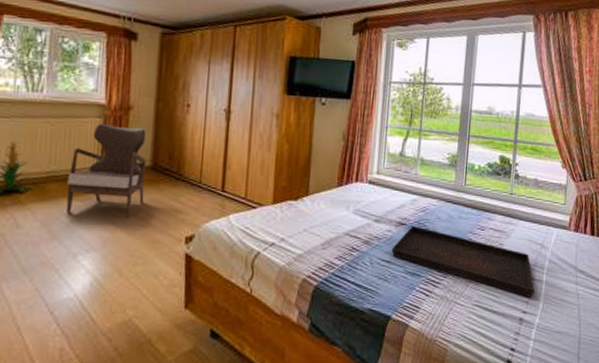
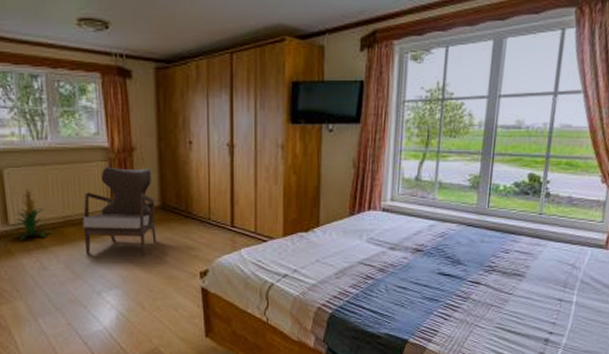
serving tray: present [391,225,535,298] -> none [408,251,563,319]

